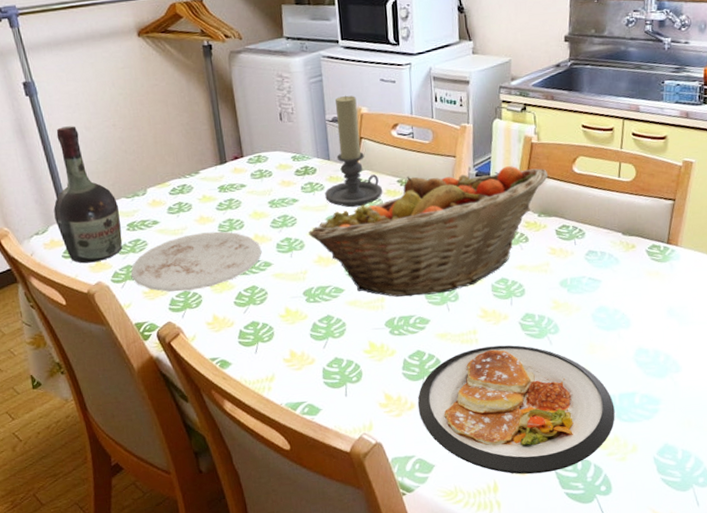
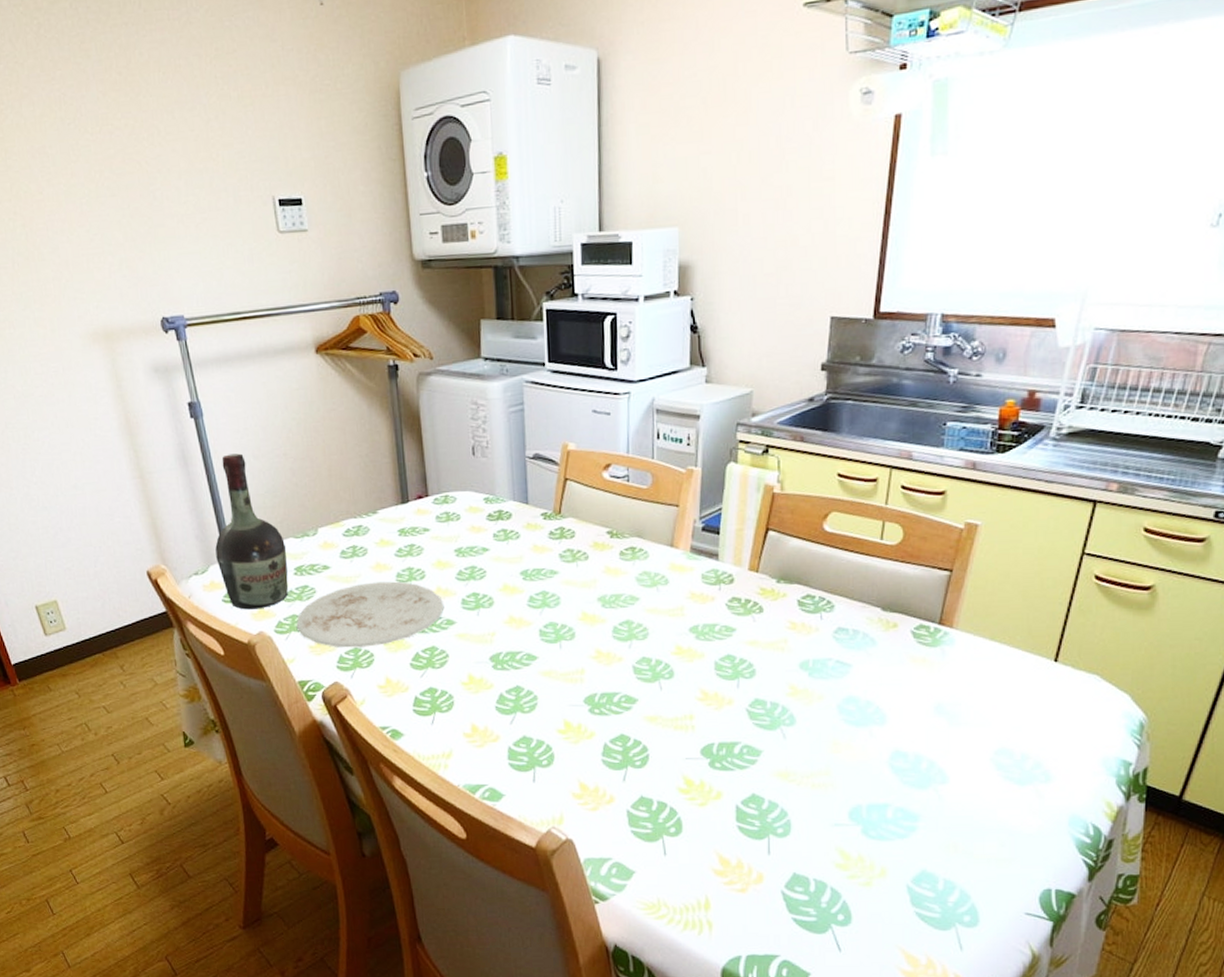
fruit basket: present [309,166,549,297] -> none [499,520,792,670]
candle holder: present [325,95,383,208] -> none [520,428,589,561]
dish: present [417,345,615,475] -> none [618,735,860,892]

